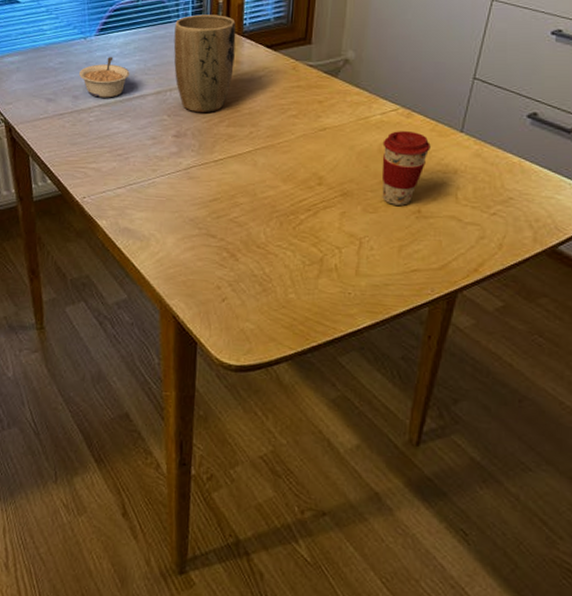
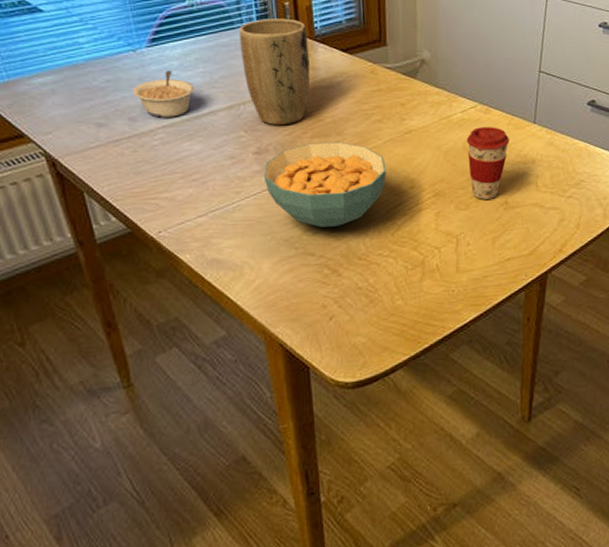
cereal bowl: none [178,131,296,213] -> present [263,141,387,228]

